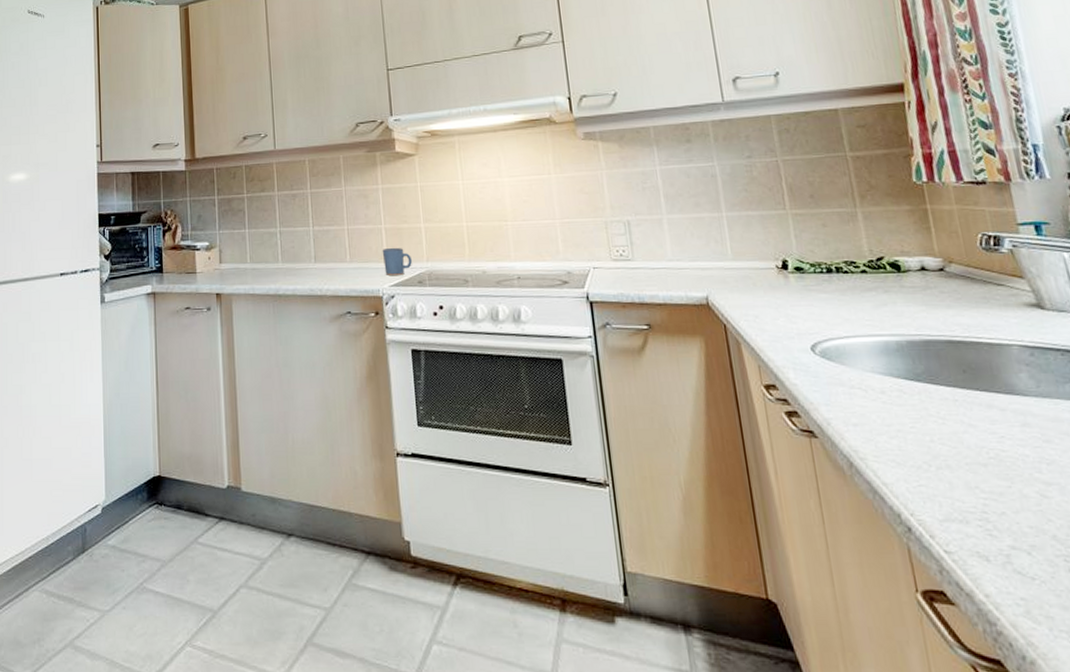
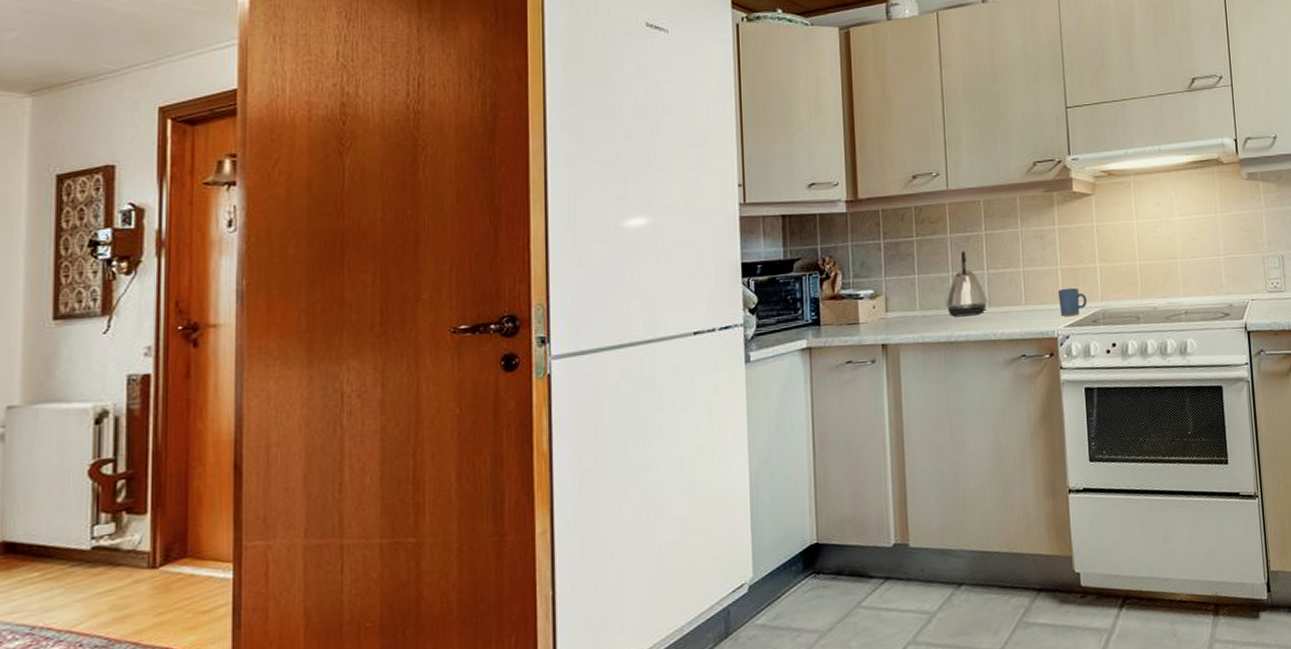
kettle: none [274,207,313,271] -> present [945,250,987,317]

